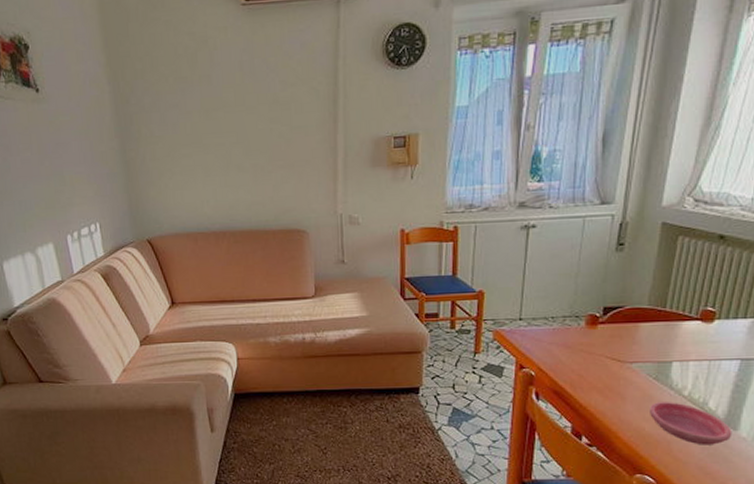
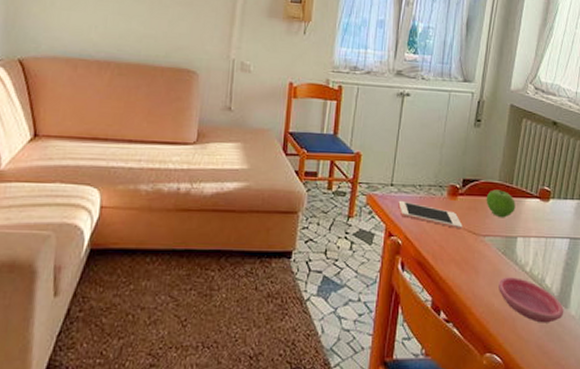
cell phone: none [529,333,605,358] -> present [398,200,463,230]
fruit: none [632,315,670,344] -> present [486,189,516,218]

